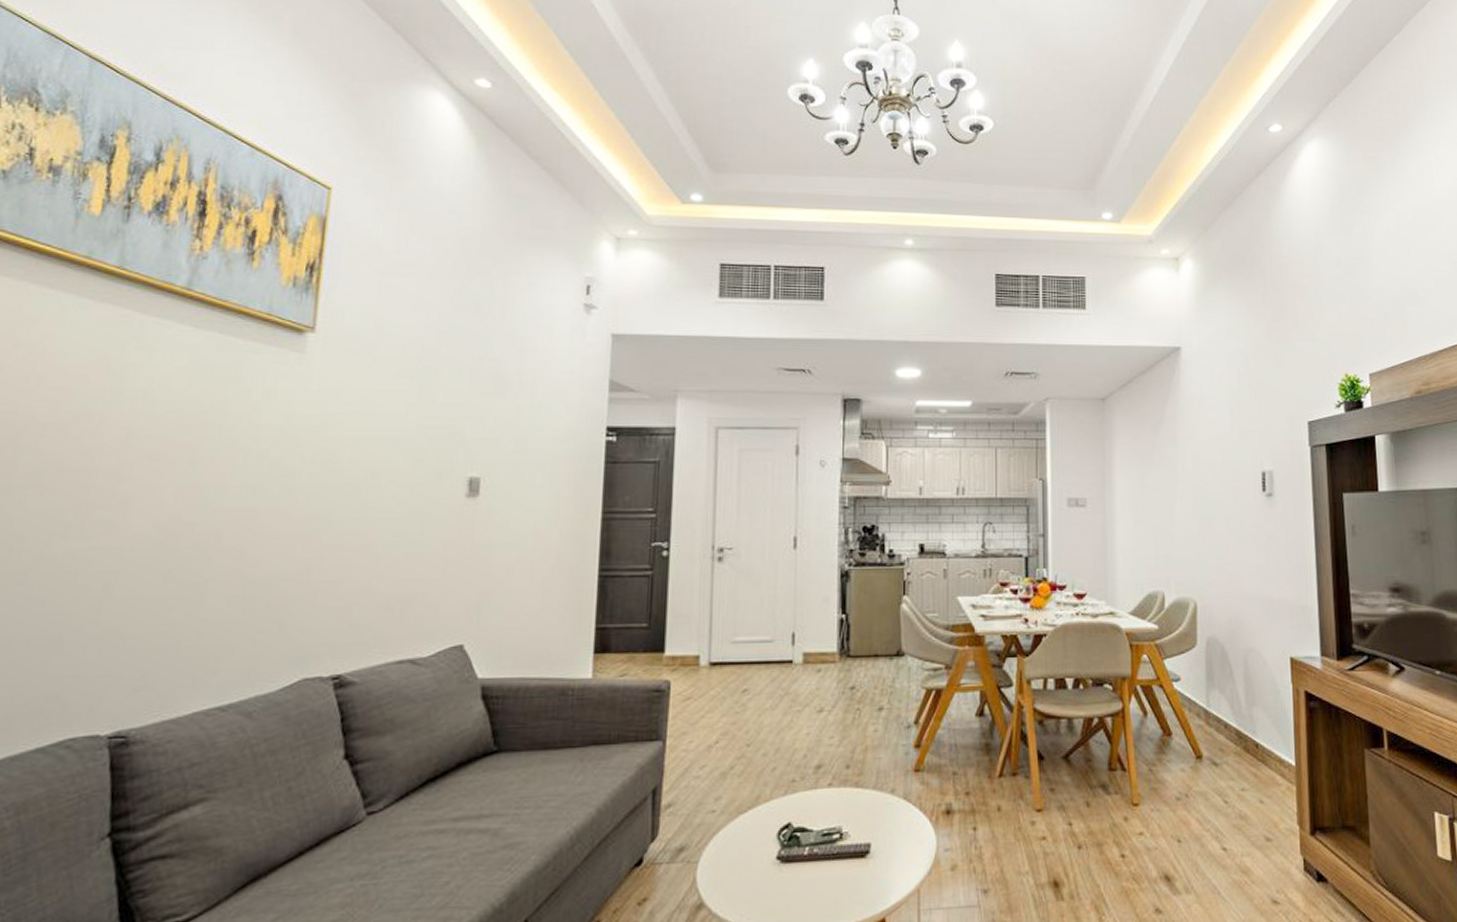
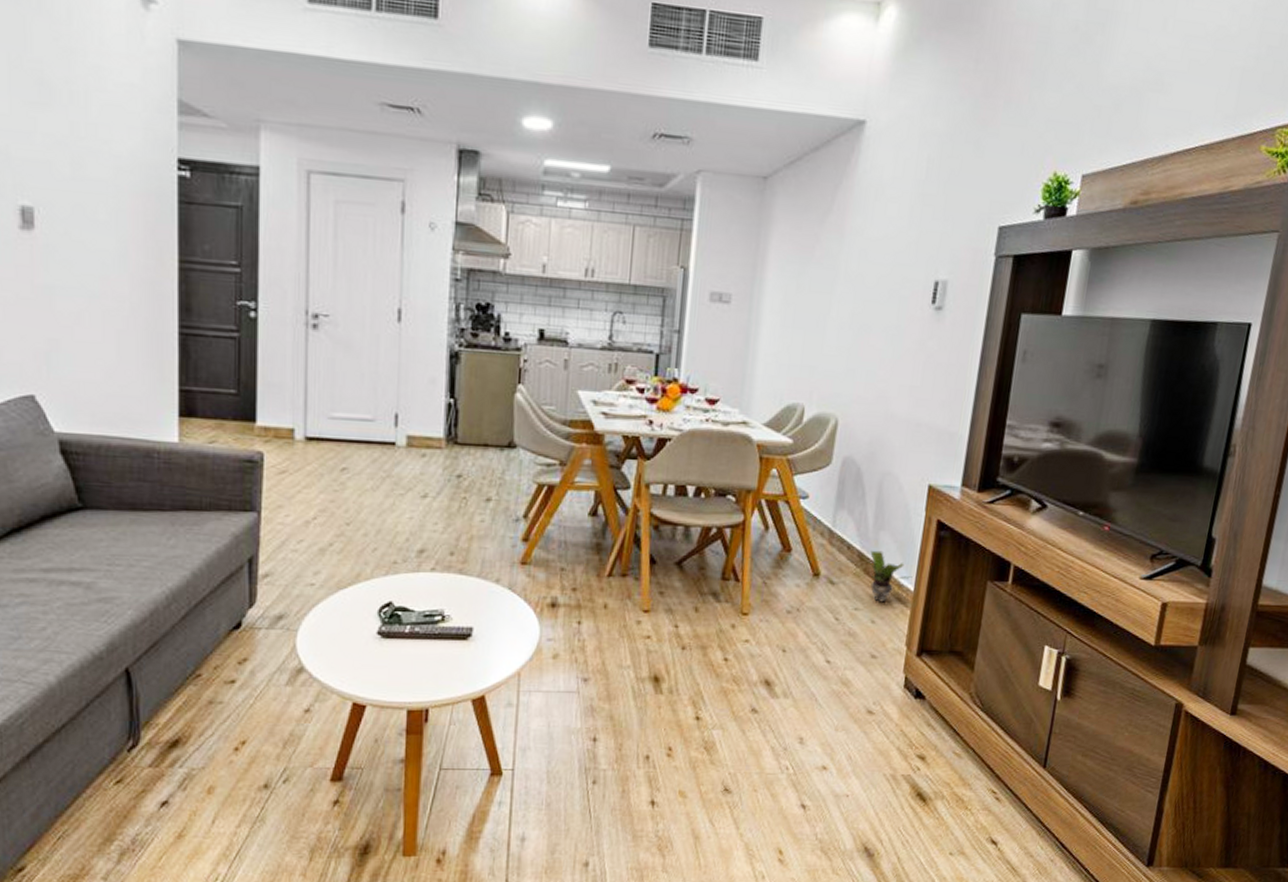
potted plant: none [1246,727,1292,781] -> present [868,550,913,603]

